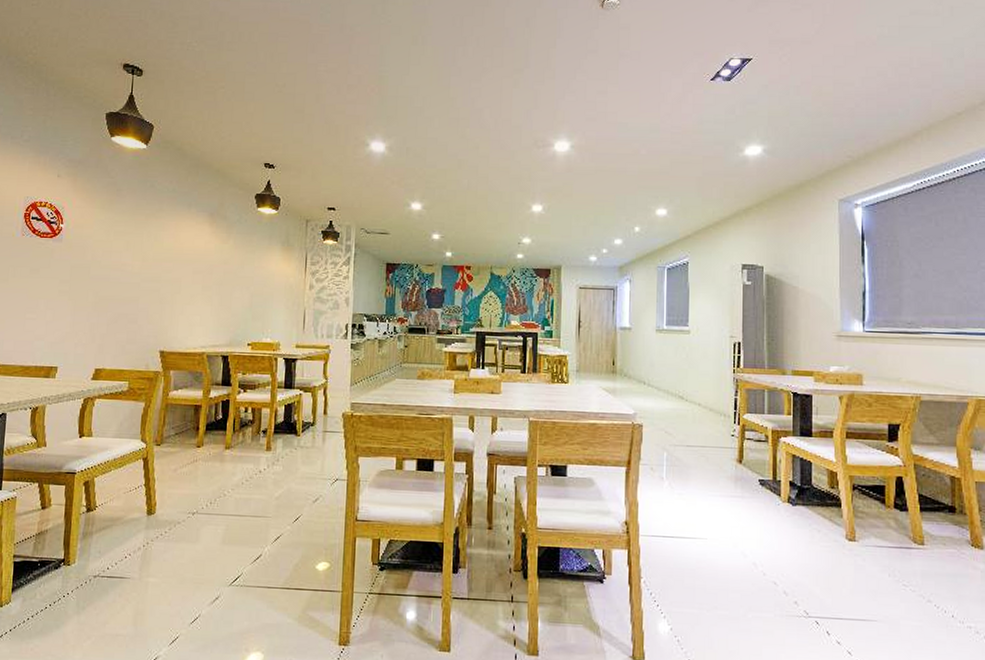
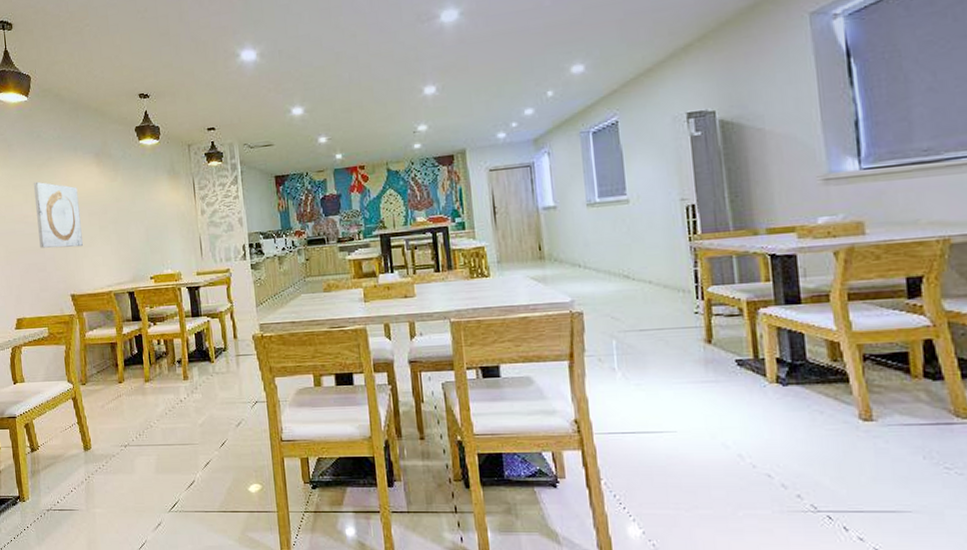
wall art: none [134,231,185,304] -> present [33,181,83,248]

